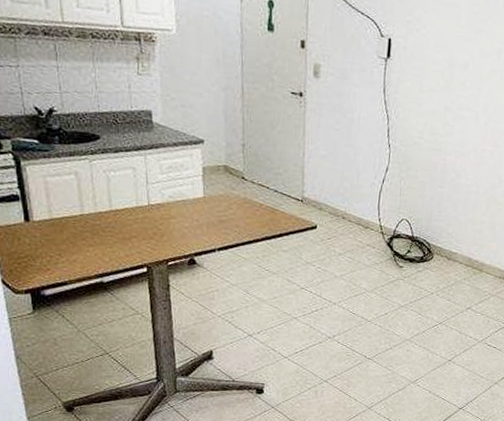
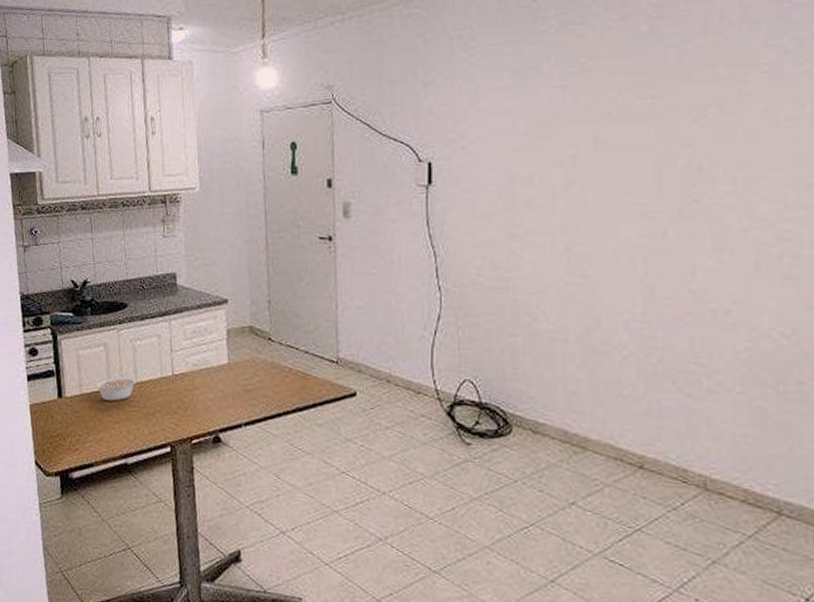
legume: none [65,204,118,226] -> present [94,377,143,401]

